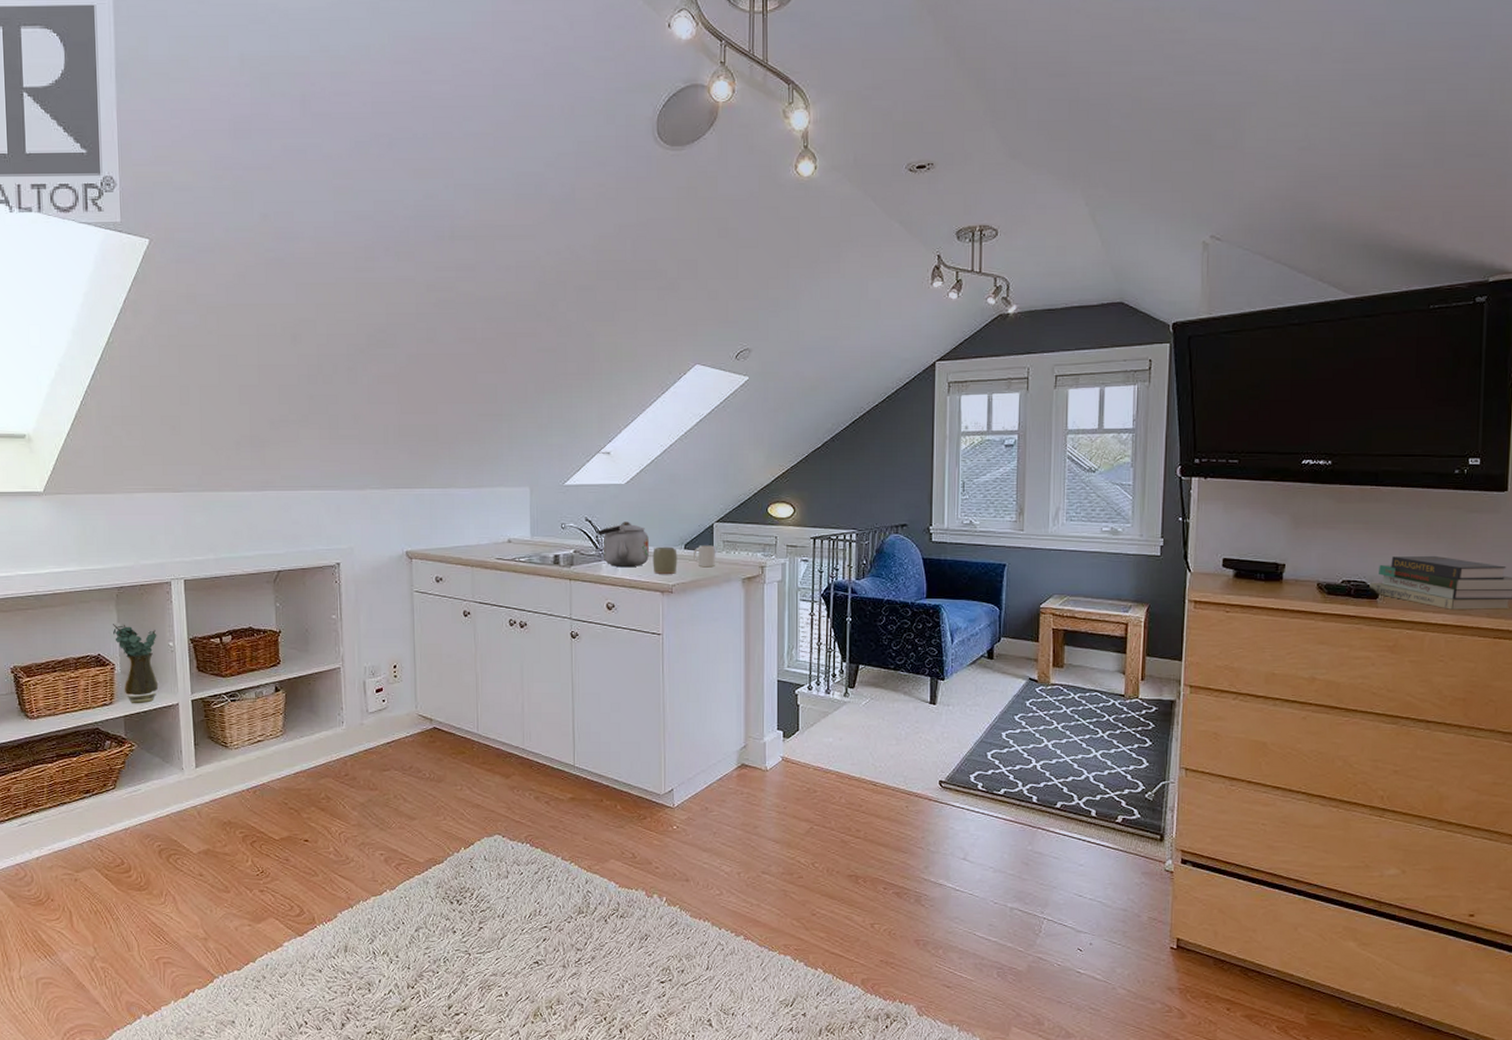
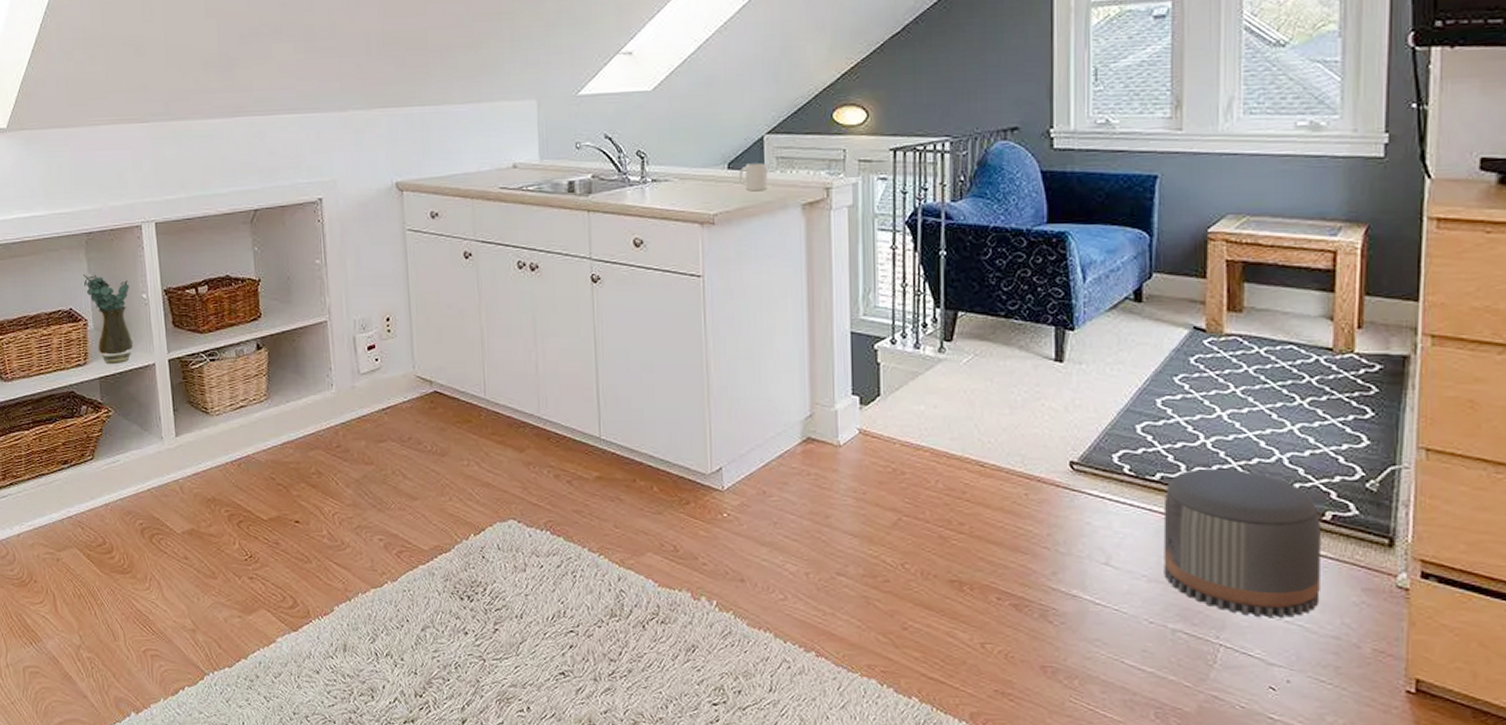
kettle: present [597,522,649,567] -> none [620,137,684,194]
mug: present [652,546,678,574] -> none [688,166,720,201]
pouf: none [1005,784,1114,897] -> present [1163,468,1321,619]

